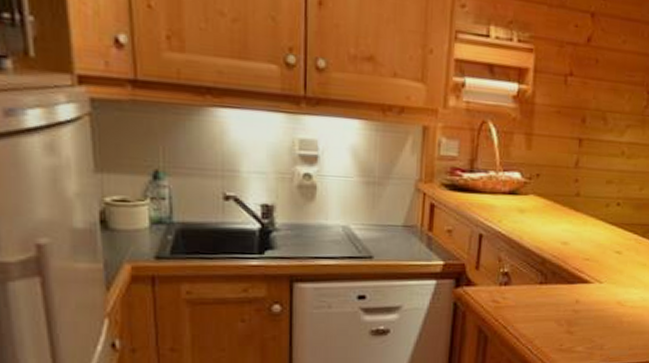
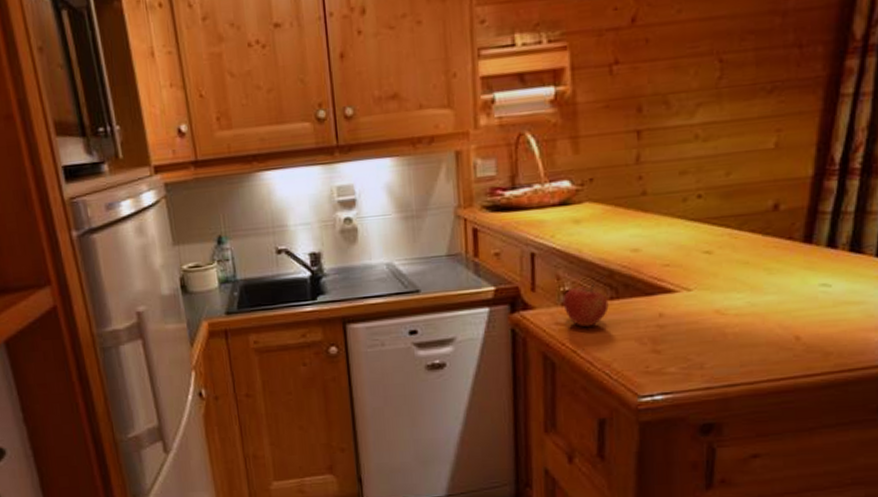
apple: none [501,267,538,306] -> present [563,282,609,327]

